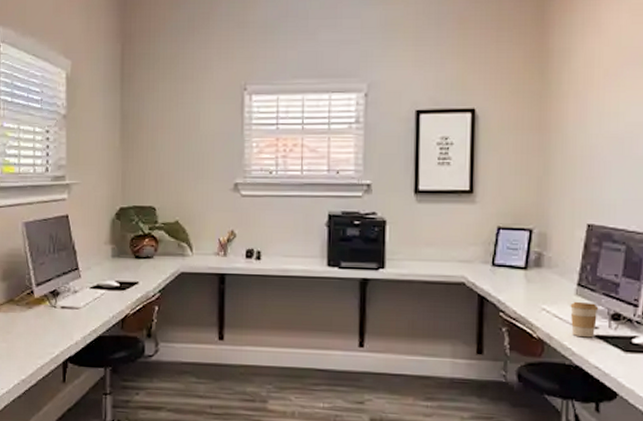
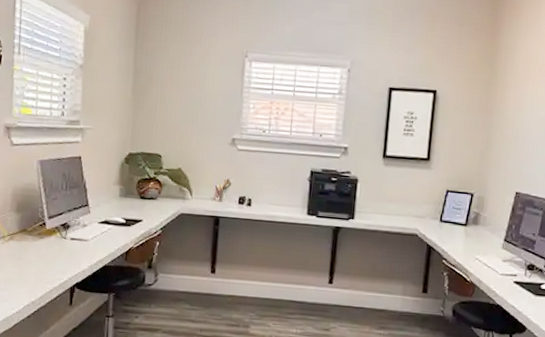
coffee cup: present [570,301,599,338] -> none [496,253,519,283]

